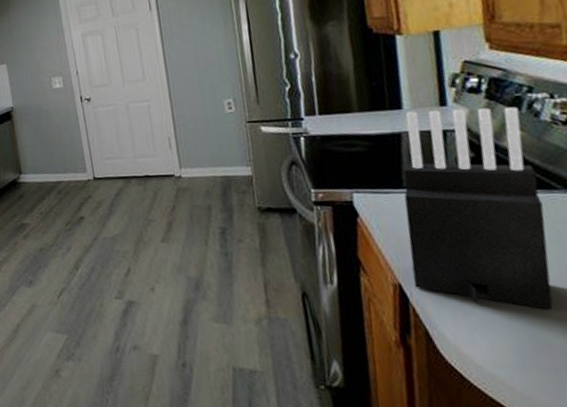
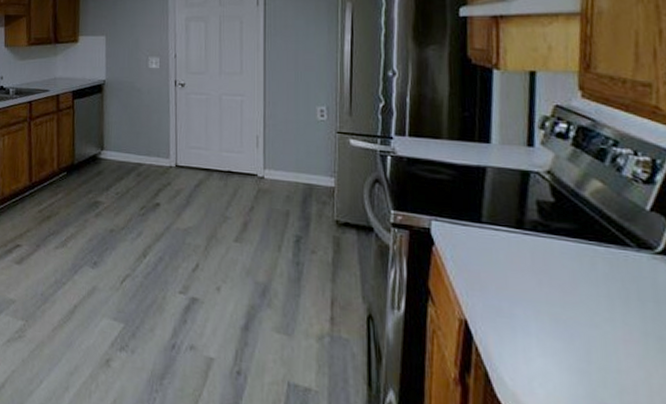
knife block: present [403,106,553,310] -> none [479,147,615,368]

